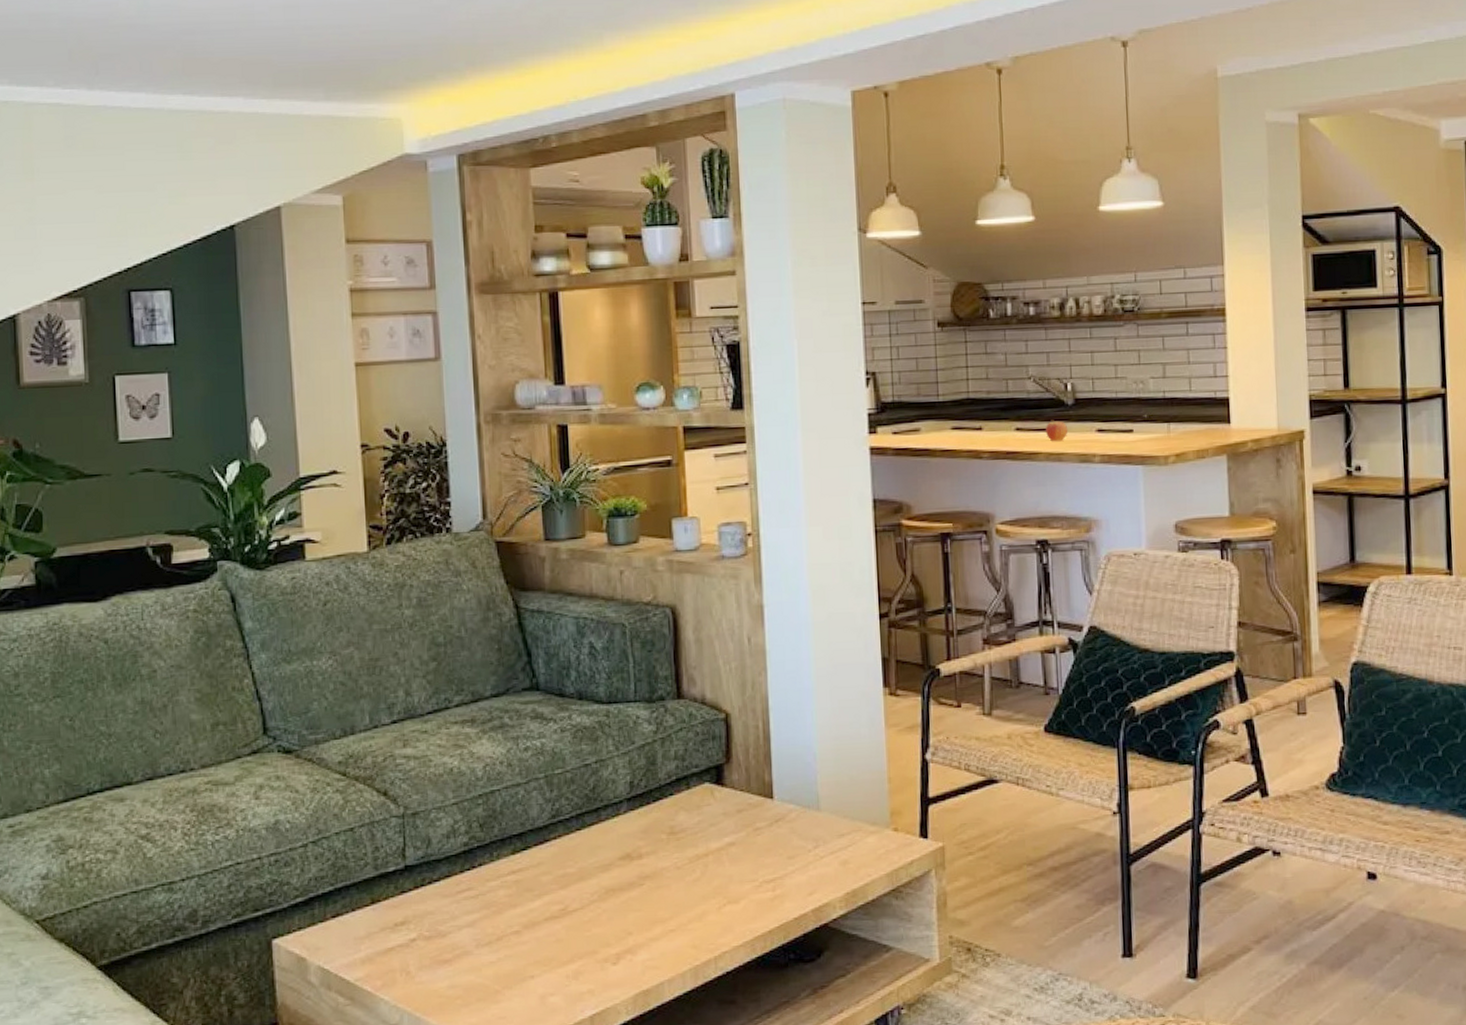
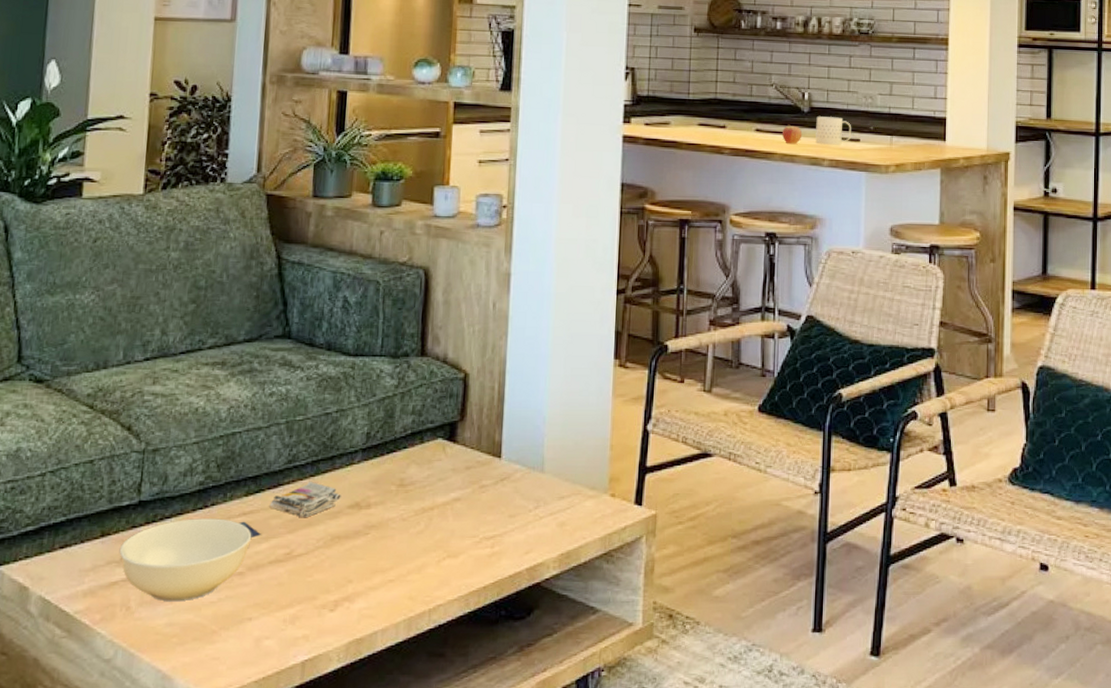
bowl: none [391,878,524,964] -> present [119,518,252,602]
magazine: none [509,835,611,897] -> present [239,482,341,539]
mug: none [1082,407,1123,439] -> present [815,116,852,145]

